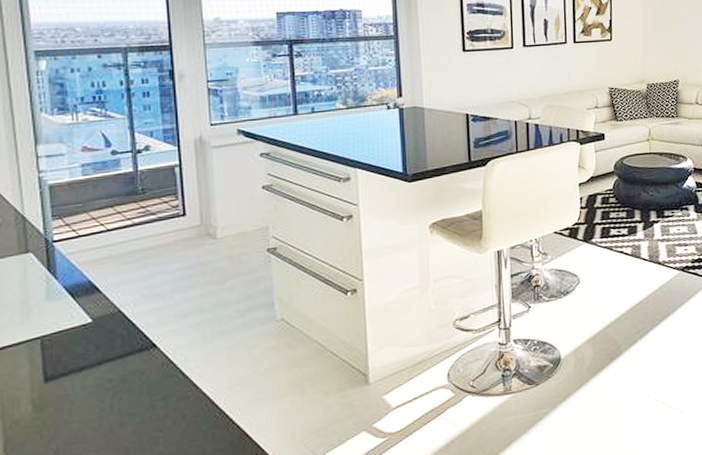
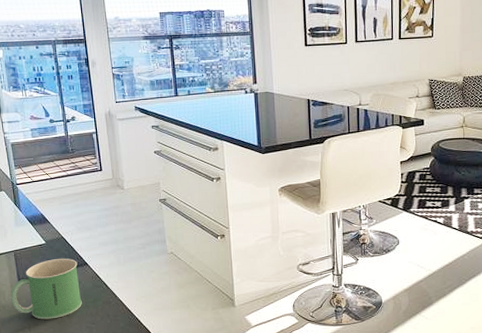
mug: none [29,340,144,435] -> present [10,258,82,320]

